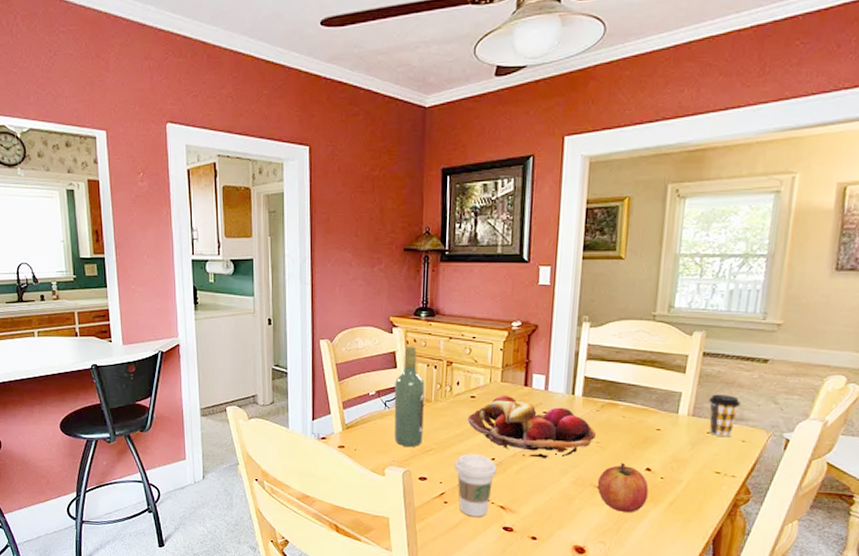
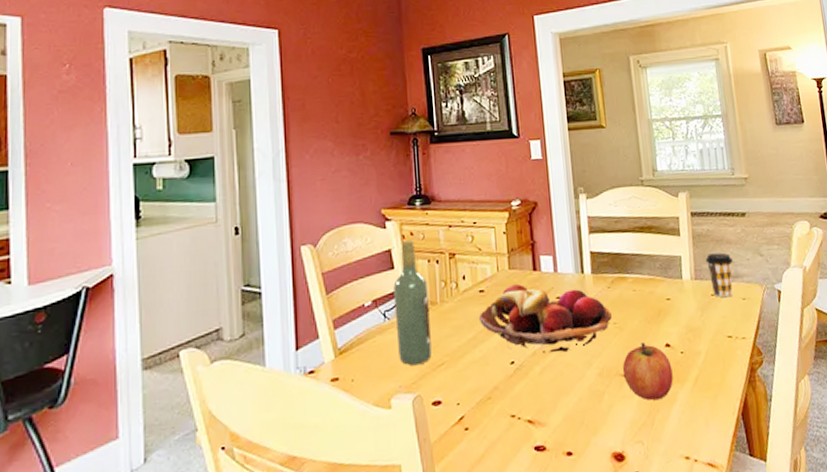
coffee cup: present [455,453,497,517] -> none [471,359,519,441]

